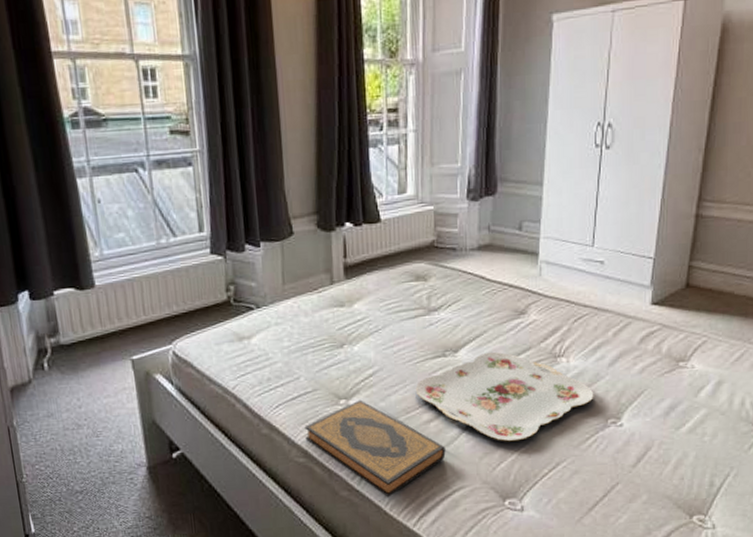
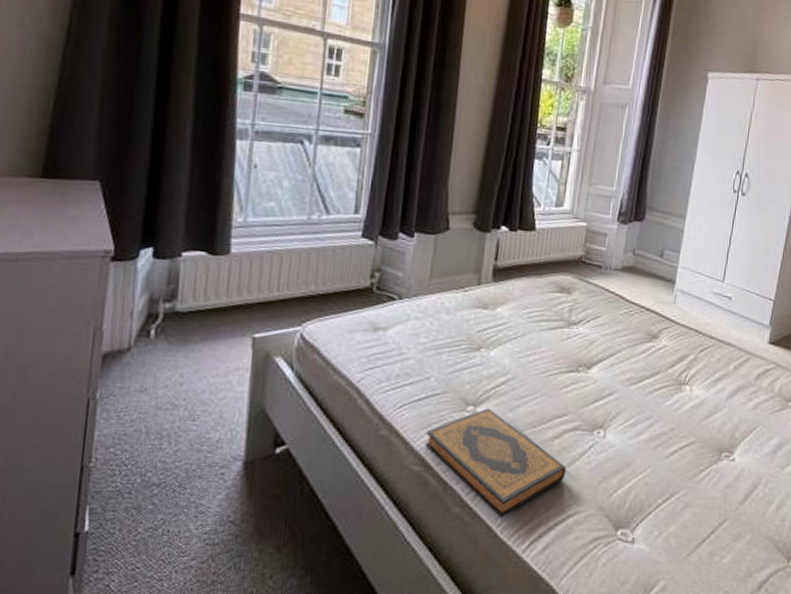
serving tray: present [415,351,594,442] -> none [544,372,712,467]

